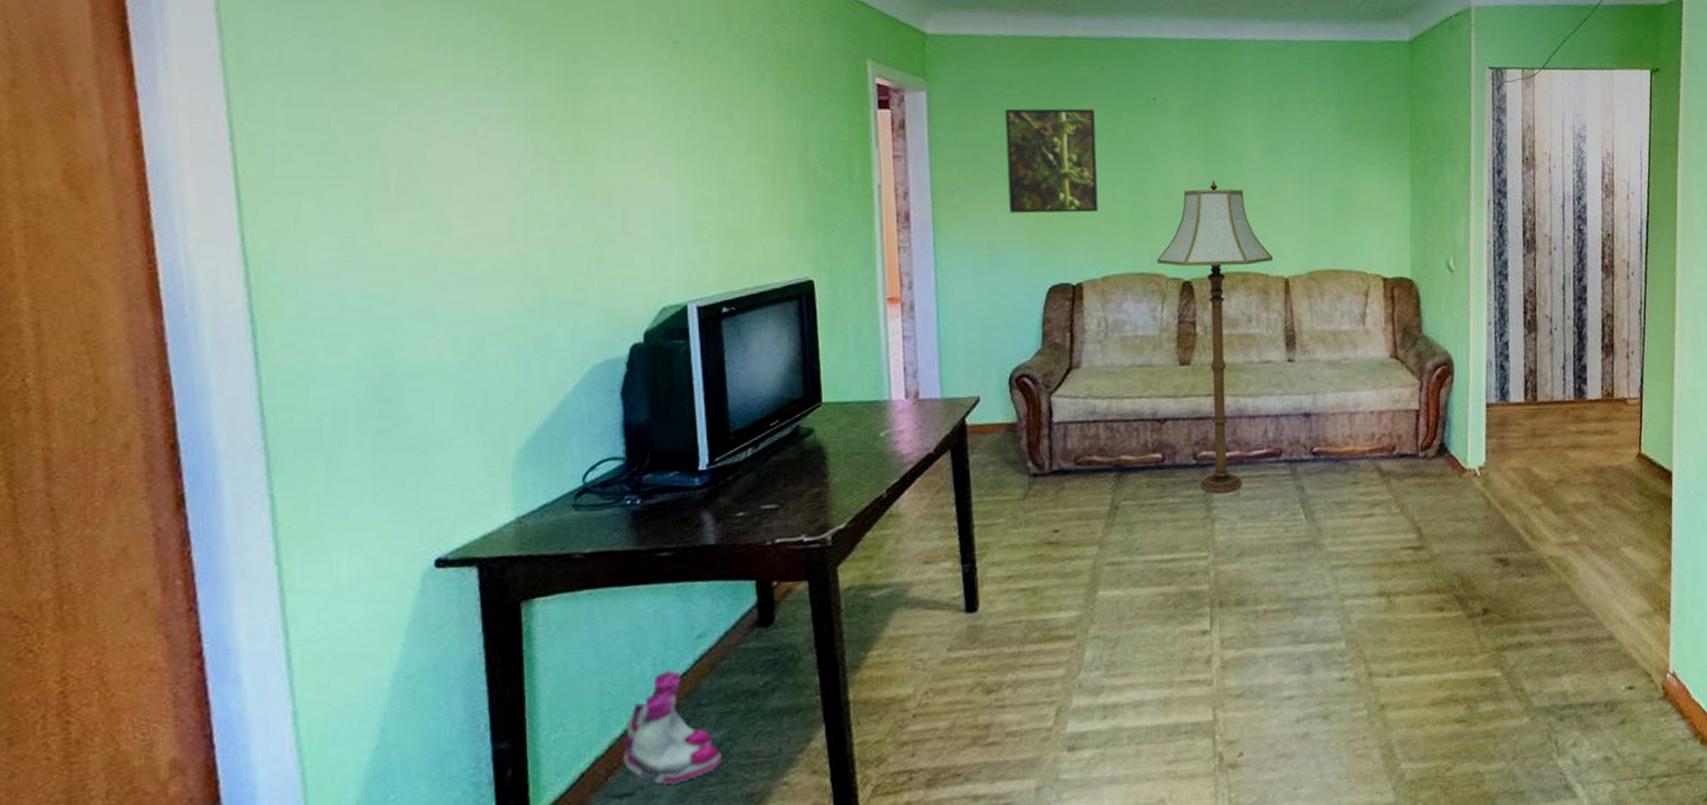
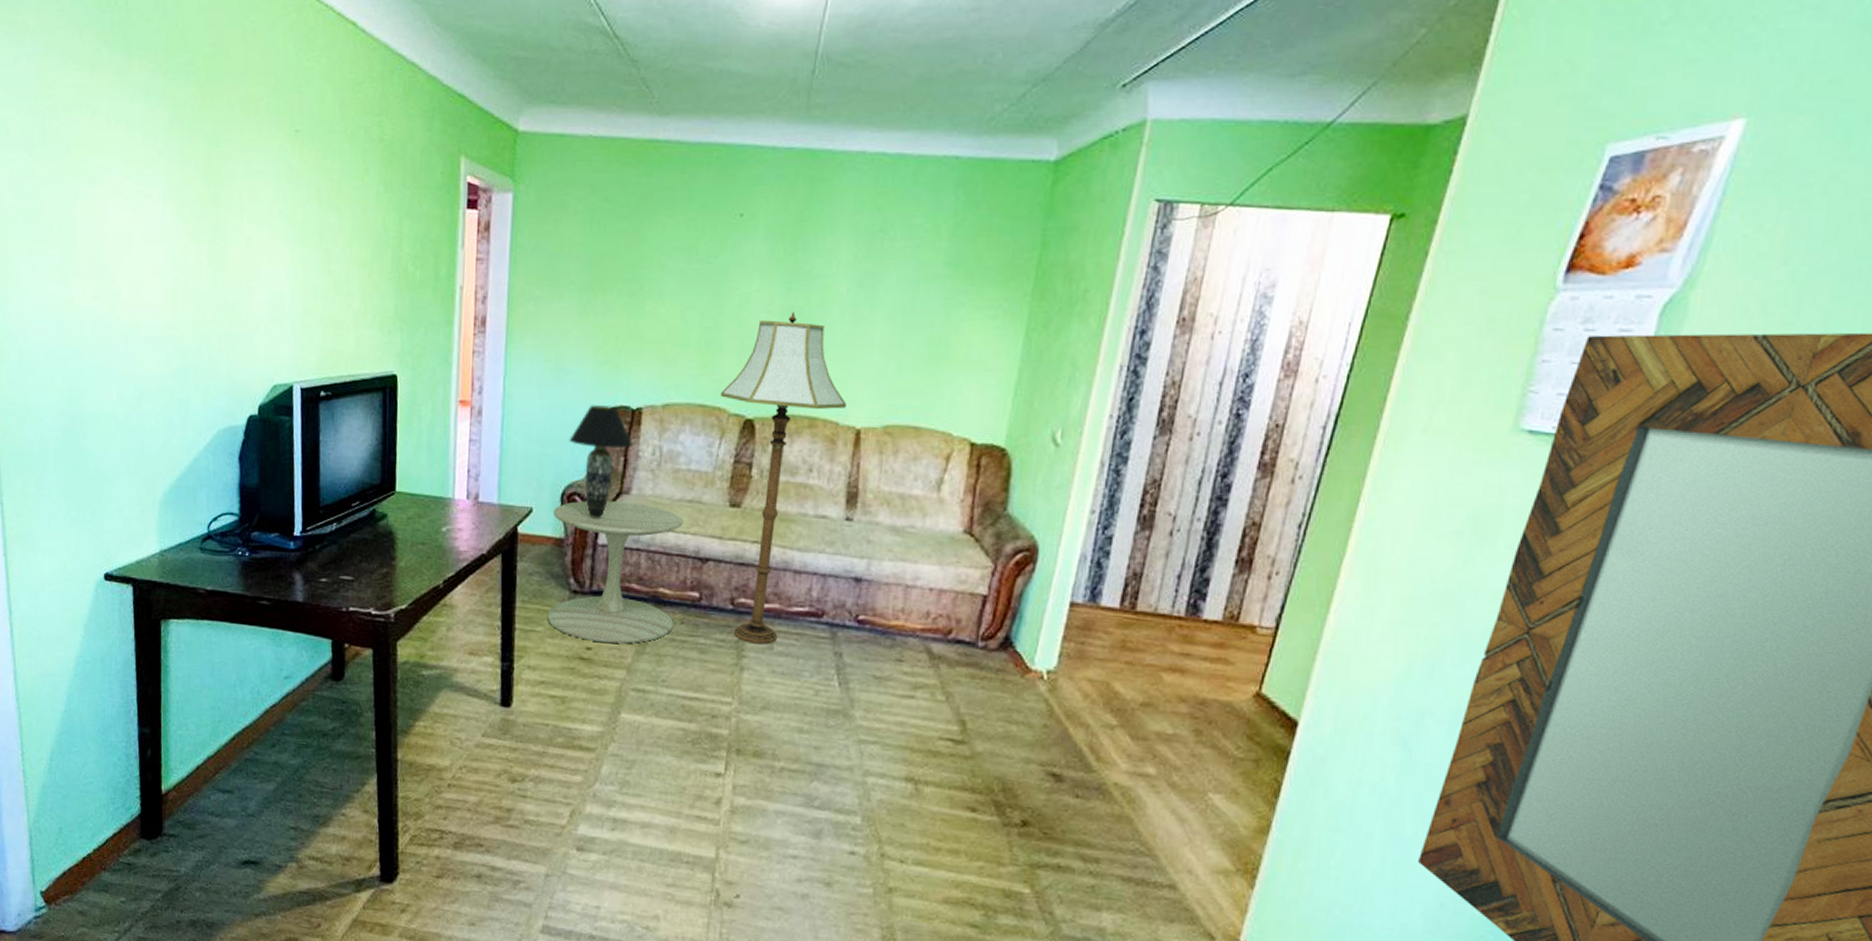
boots: present [623,670,722,785] -> none [226,700,297,793]
side table: none [1003,375,1140,523] -> present [547,500,683,644]
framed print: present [1005,108,1099,214] -> none [579,216,676,335]
table lamp: none [1011,285,1078,397] -> present [569,405,634,518]

